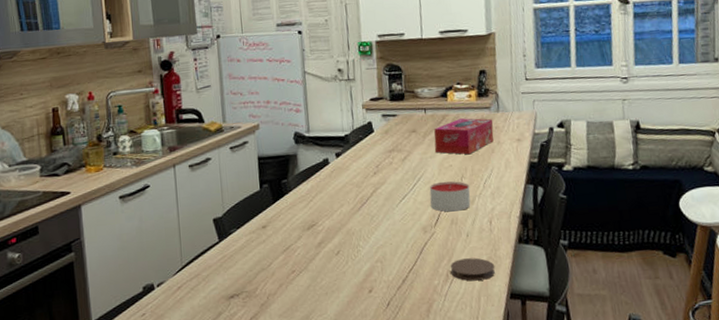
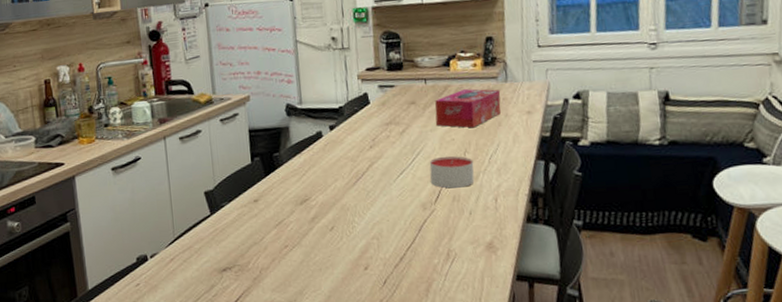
coaster: present [450,257,495,281] -> none [451,236,501,261]

